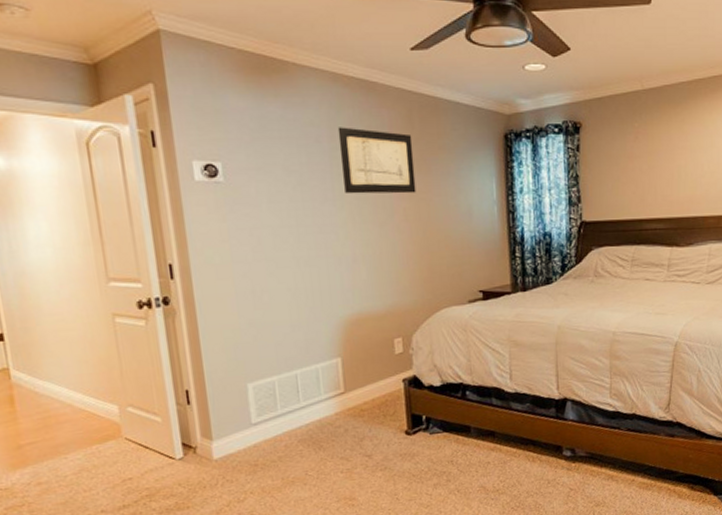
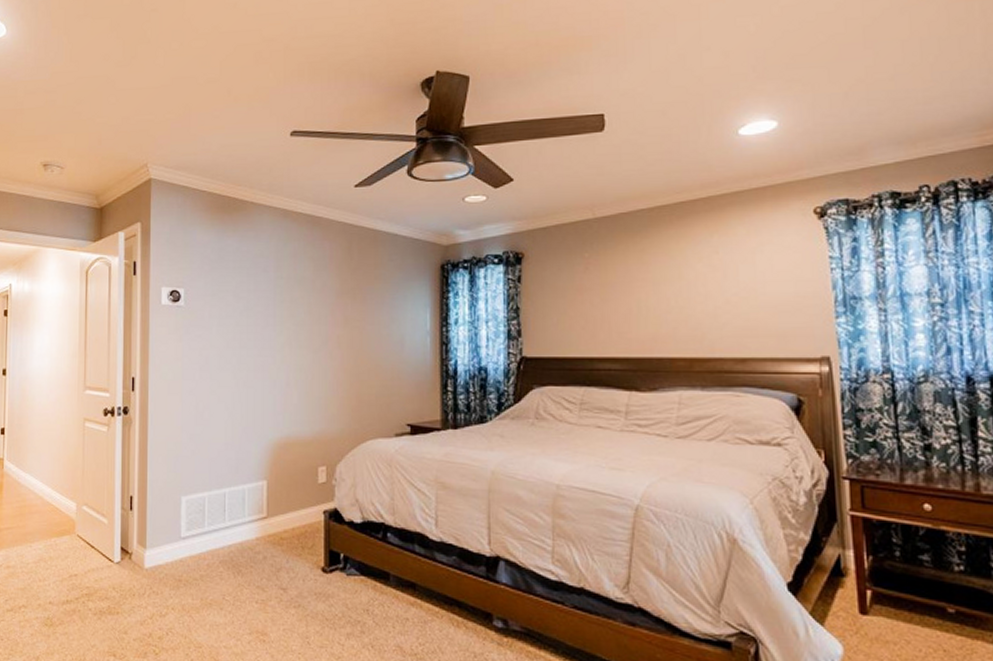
wall art: present [337,127,417,194] -> none [283,258,351,321]

